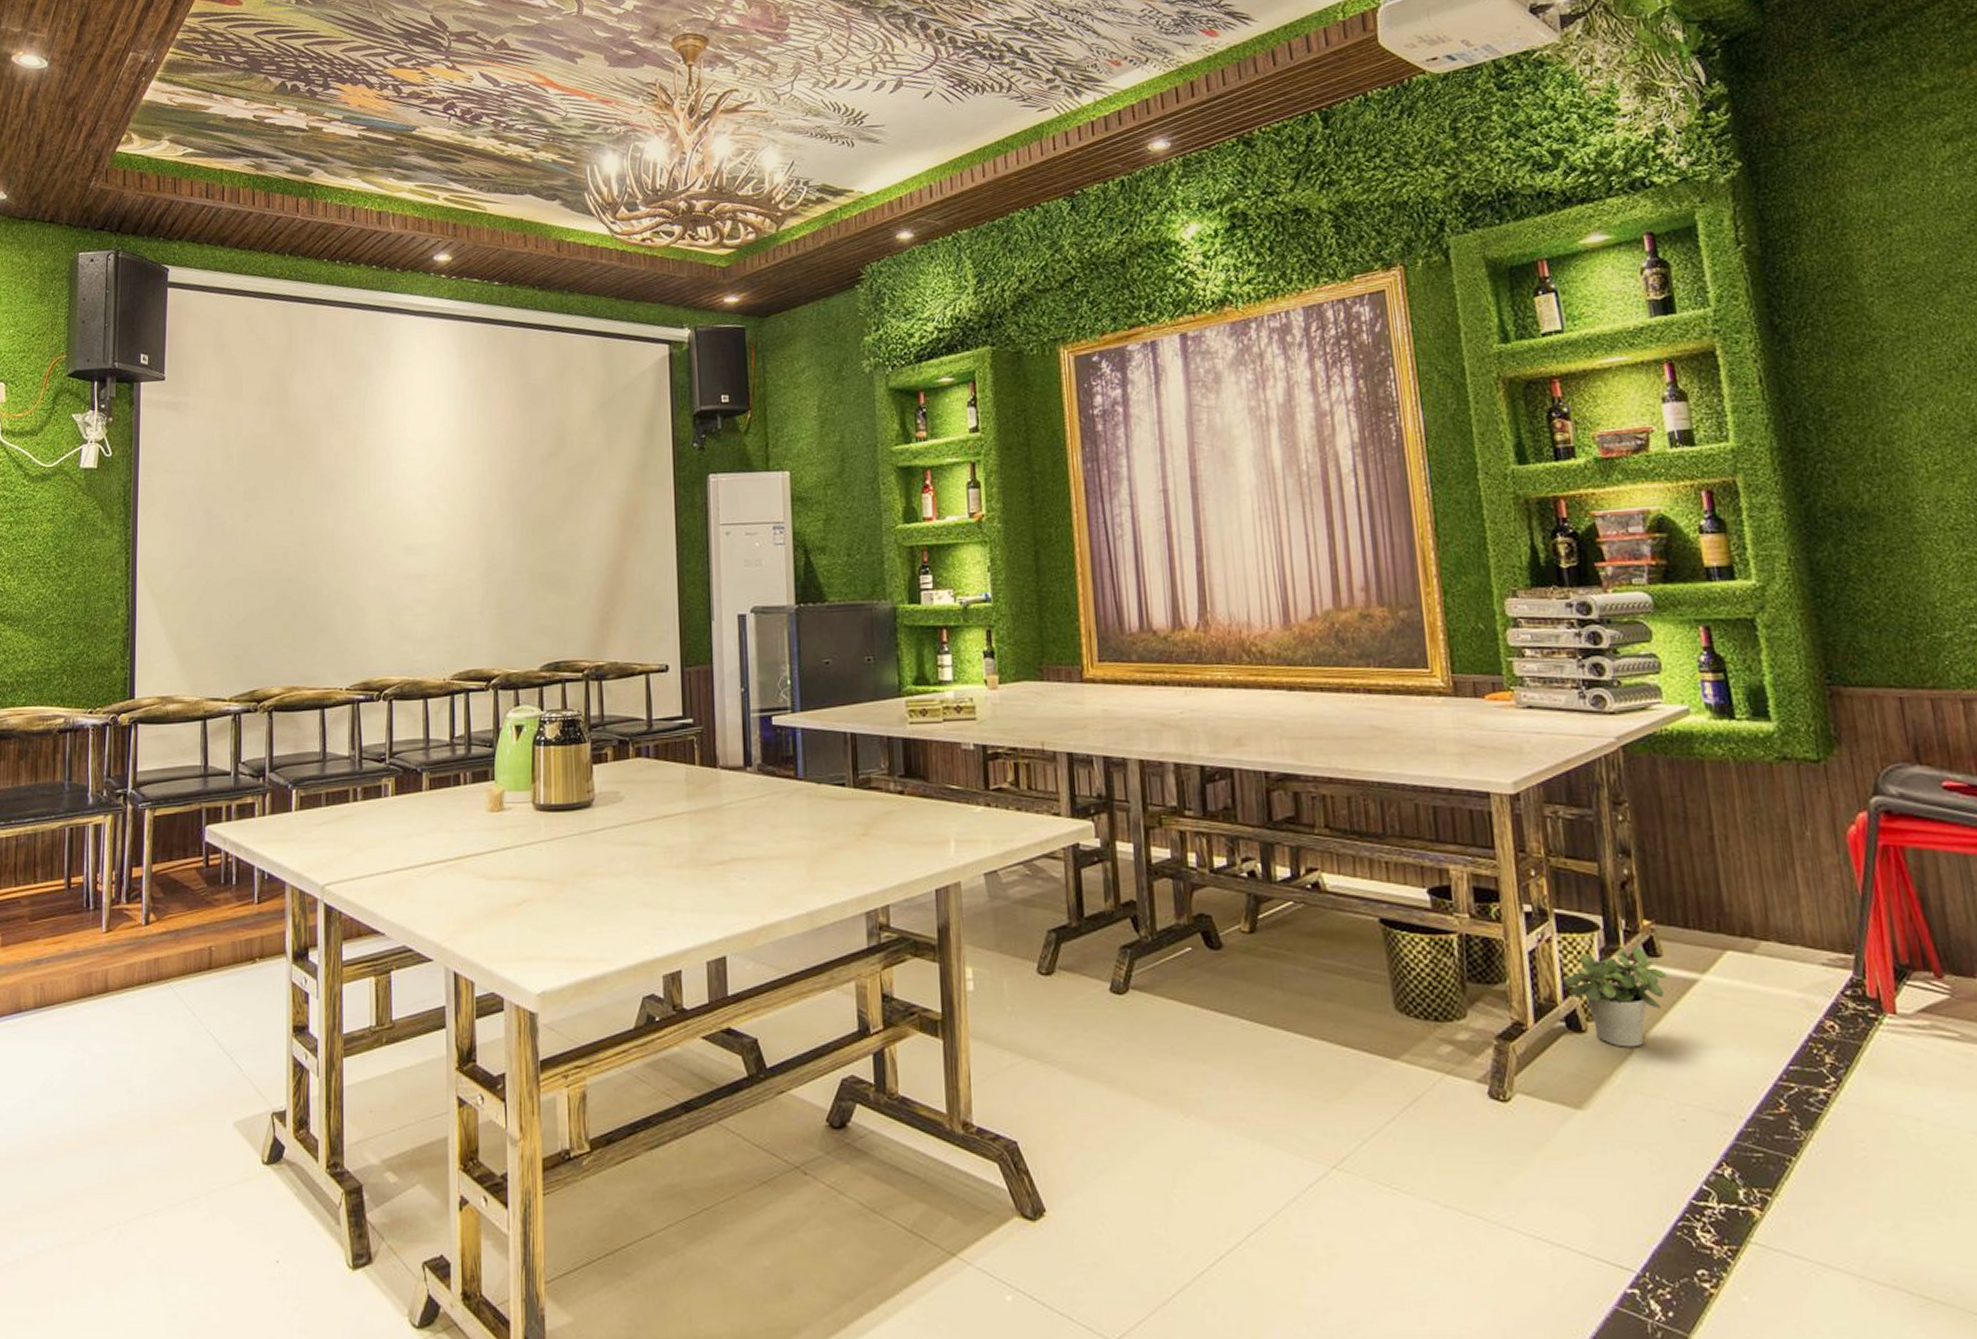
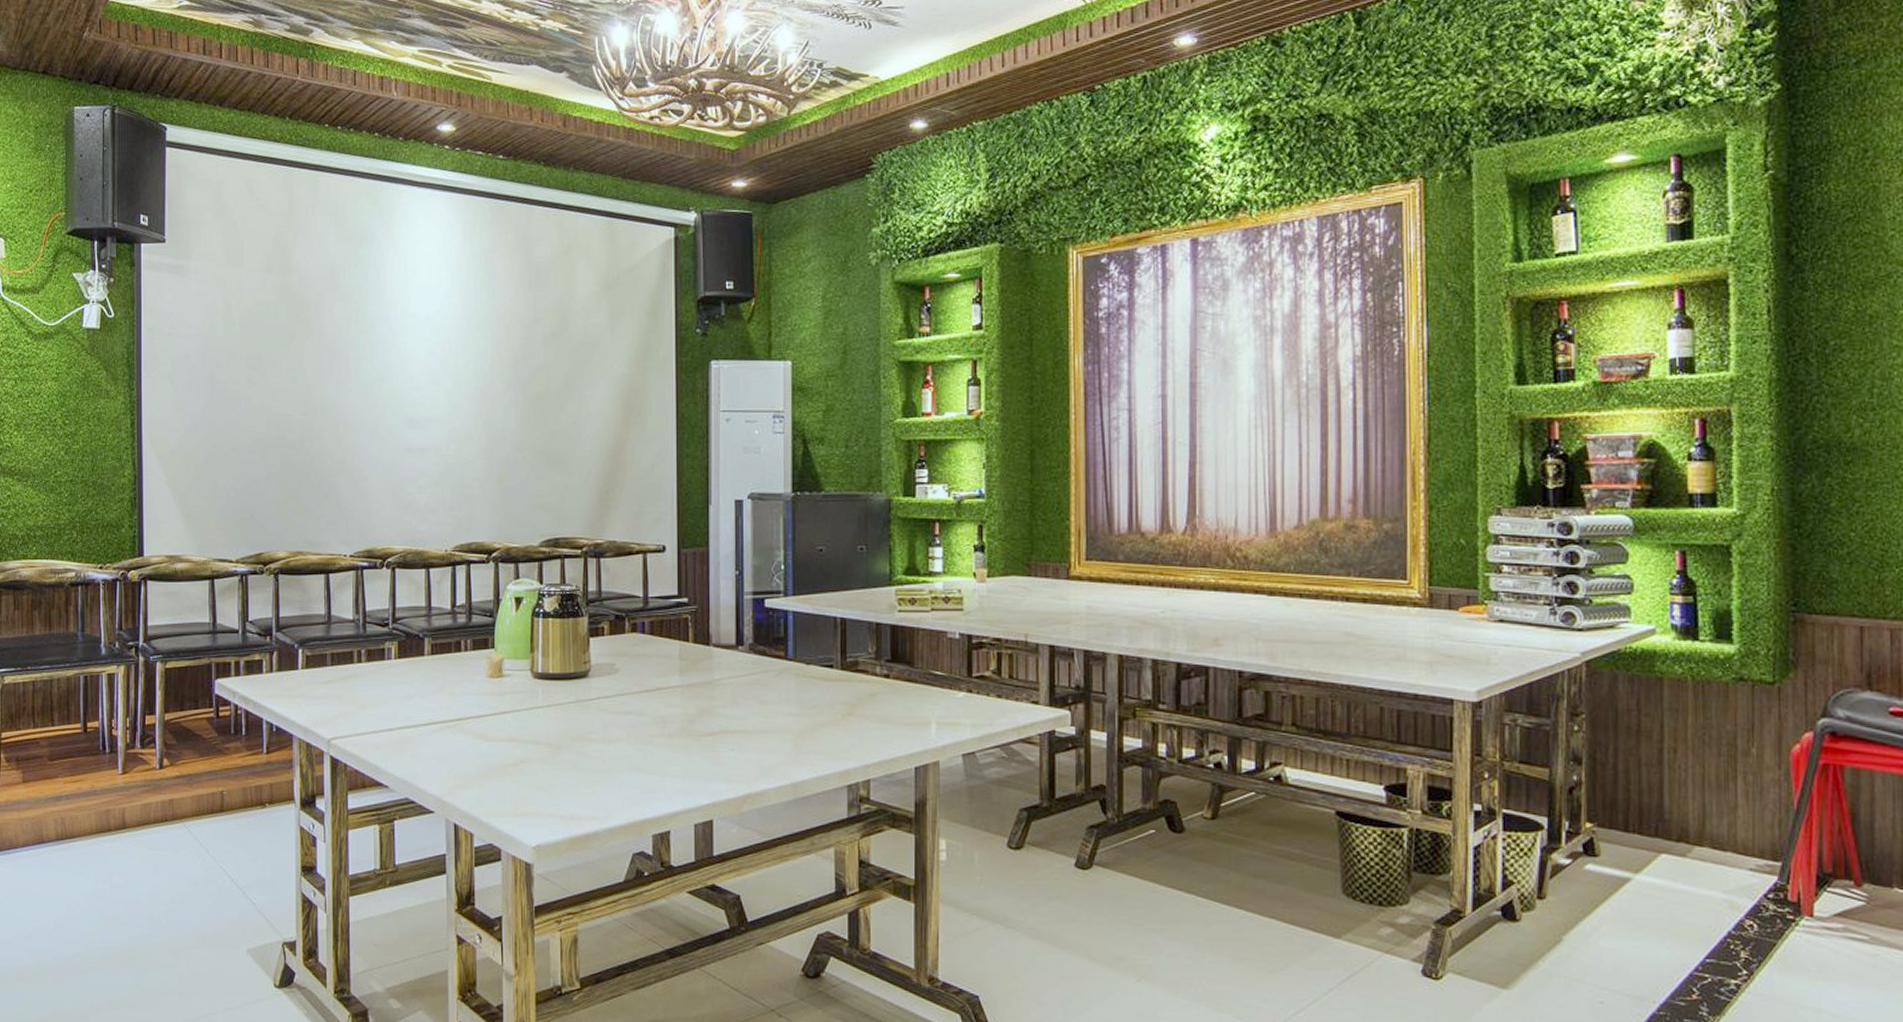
potted plant: present [1562,947,1668,1047] -> none [1502,847,1603,937]

